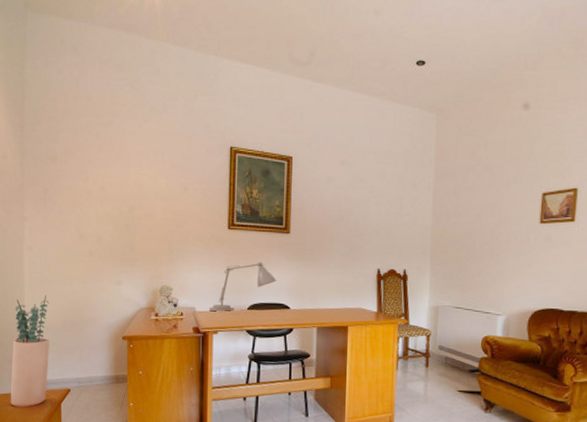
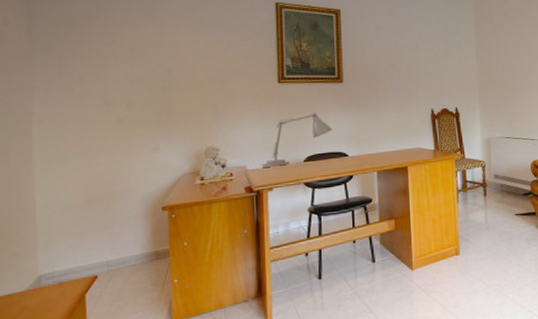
vase: present [10,295,49,407] -> none [15,172,69,308]

